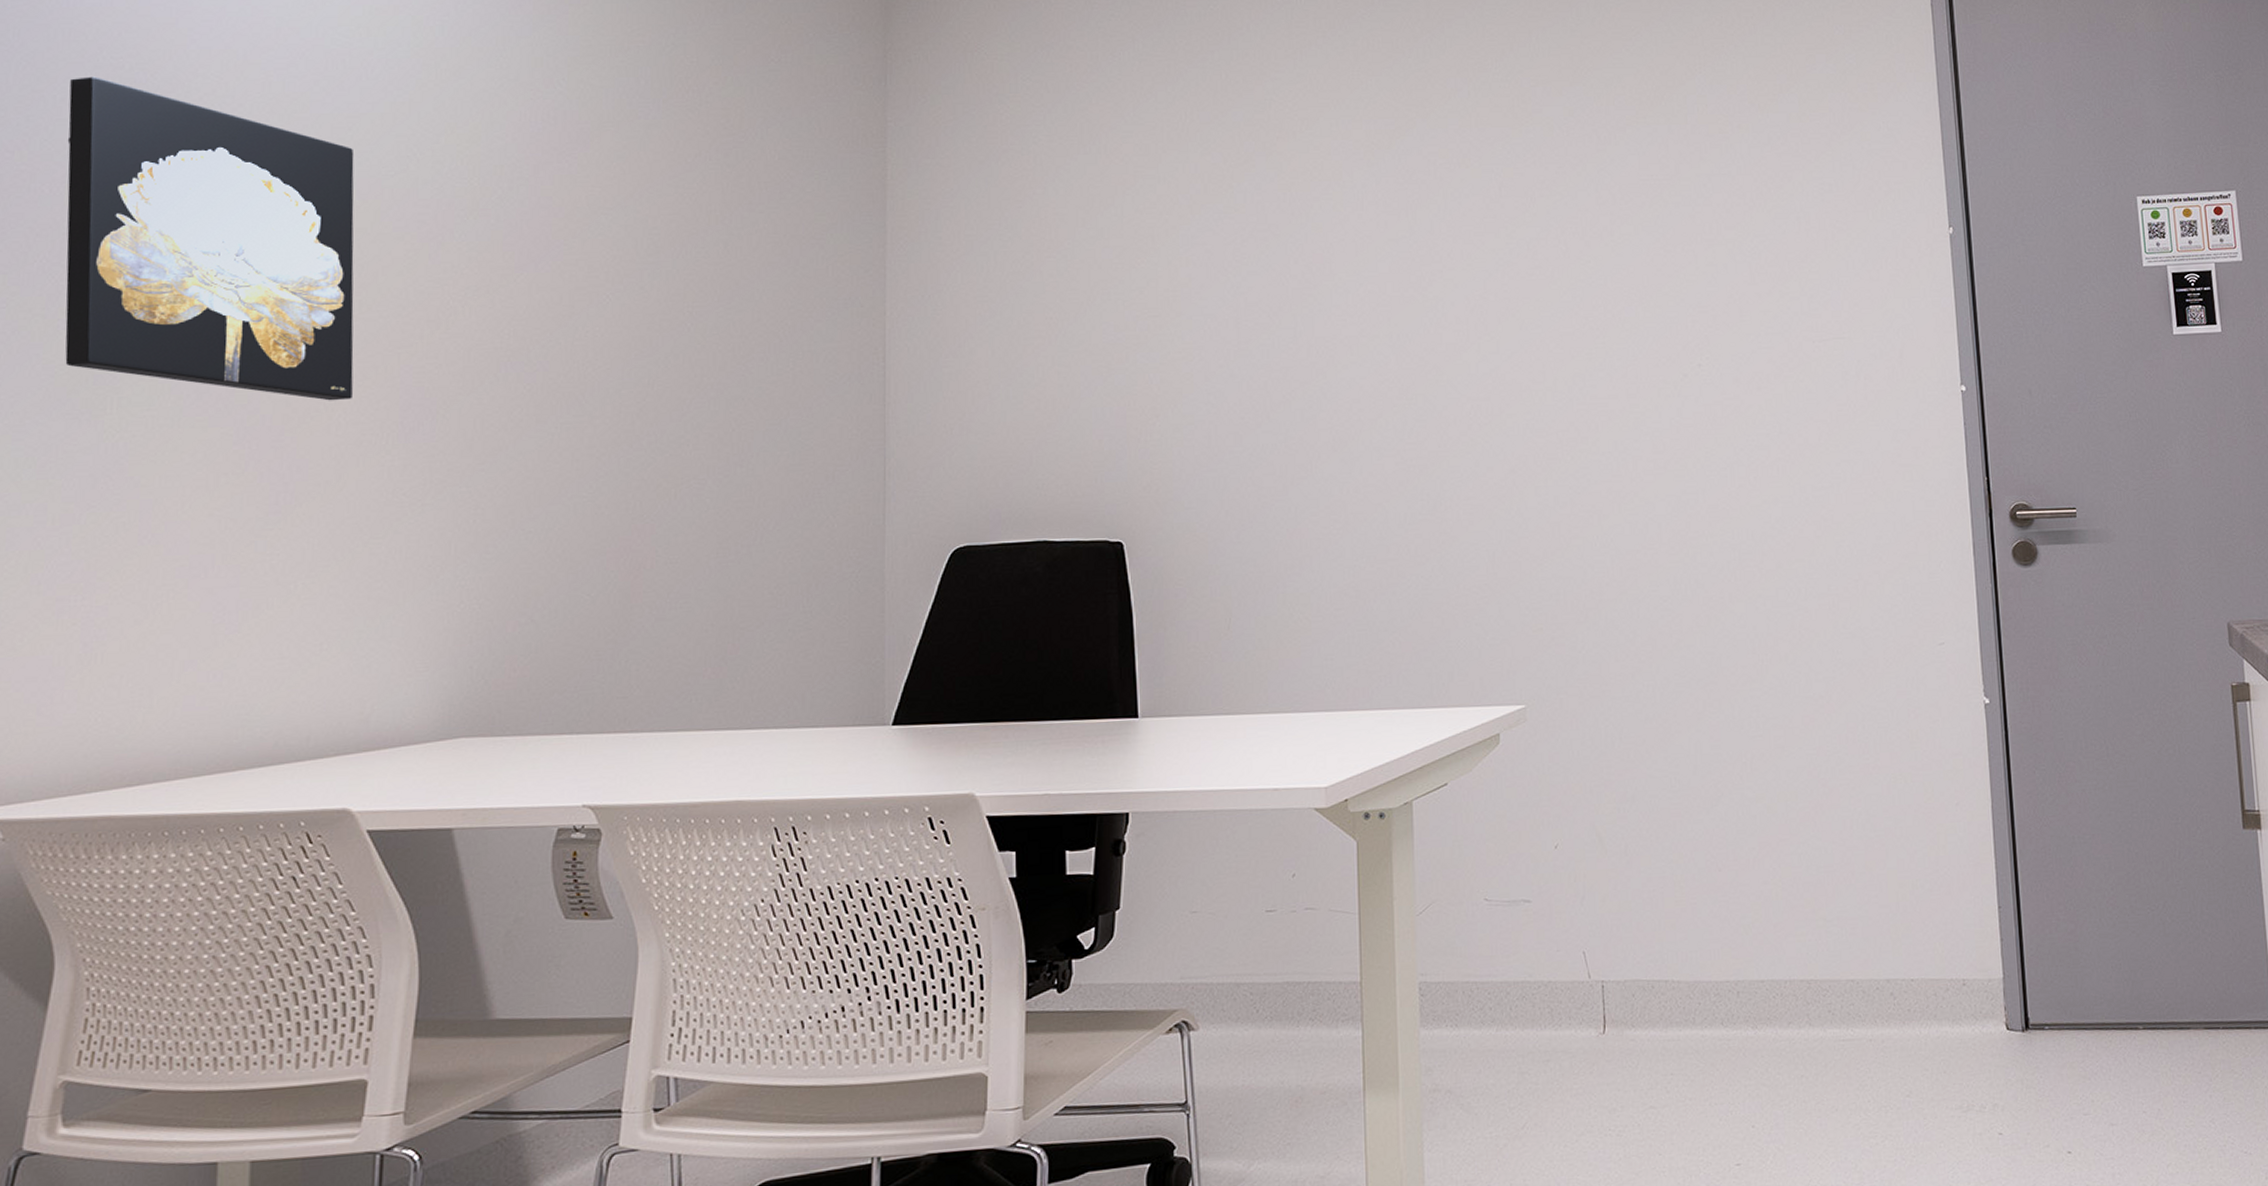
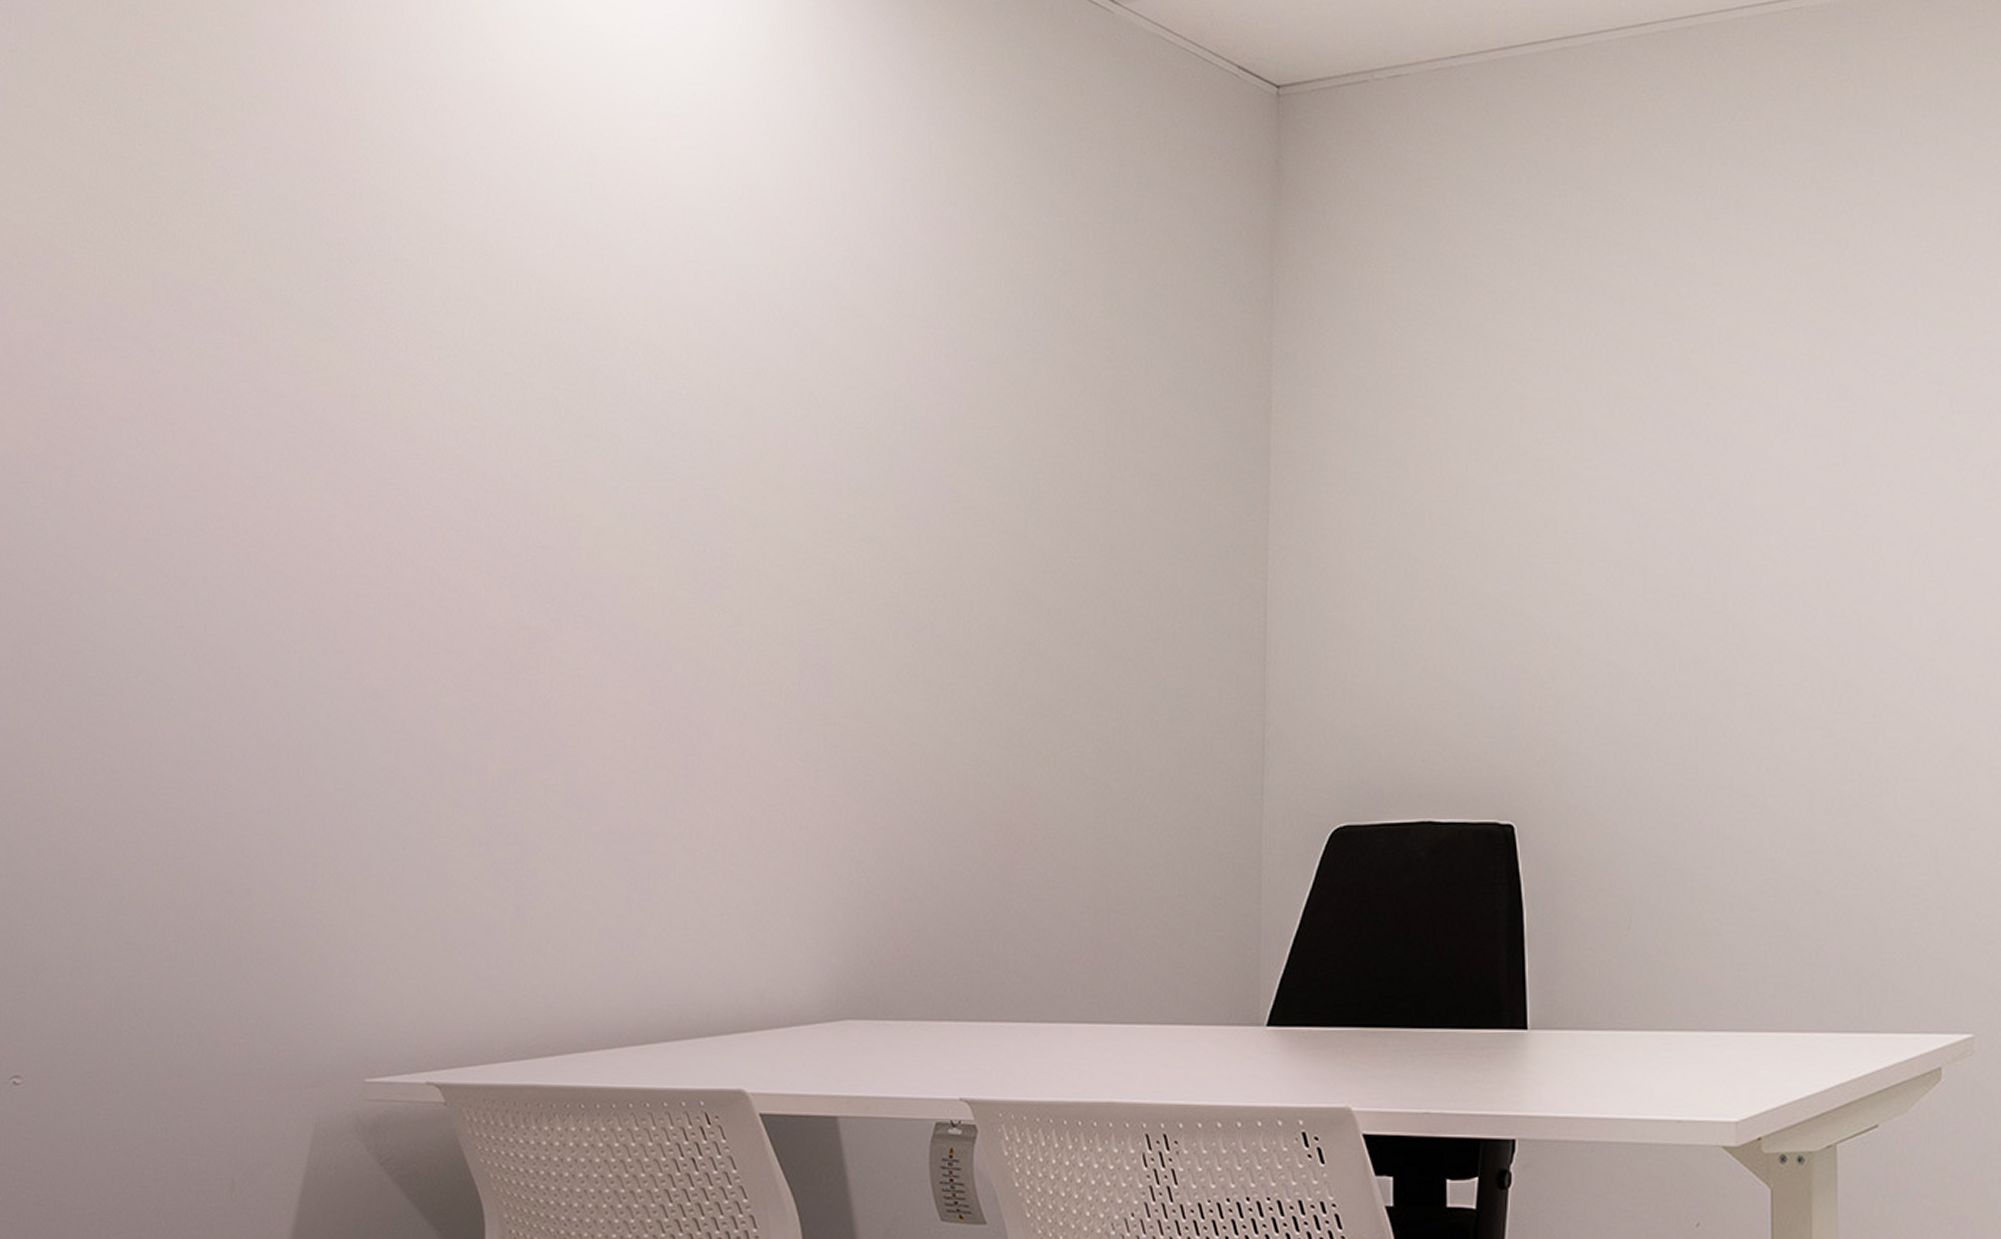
wall art: present [65,76,354,401] -> none [506,328,762,660]

